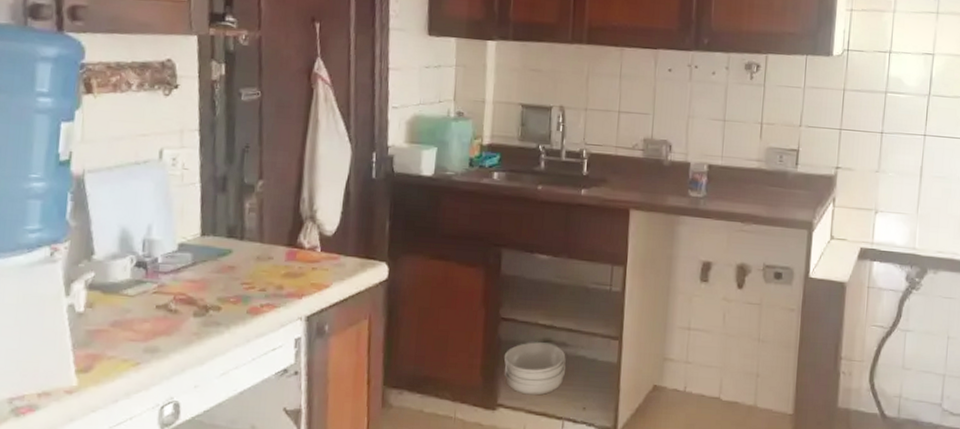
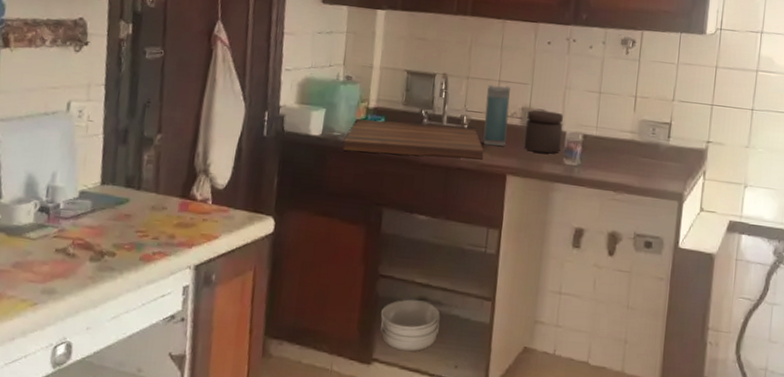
cutting board: none [457,157,606,196] -> present [343,119,484,161]
soap dispenser: none [604,115,631,180] -> present [483,84,510,147]
jar: none [647,141,687,186] -> present [524,110,563,154]

